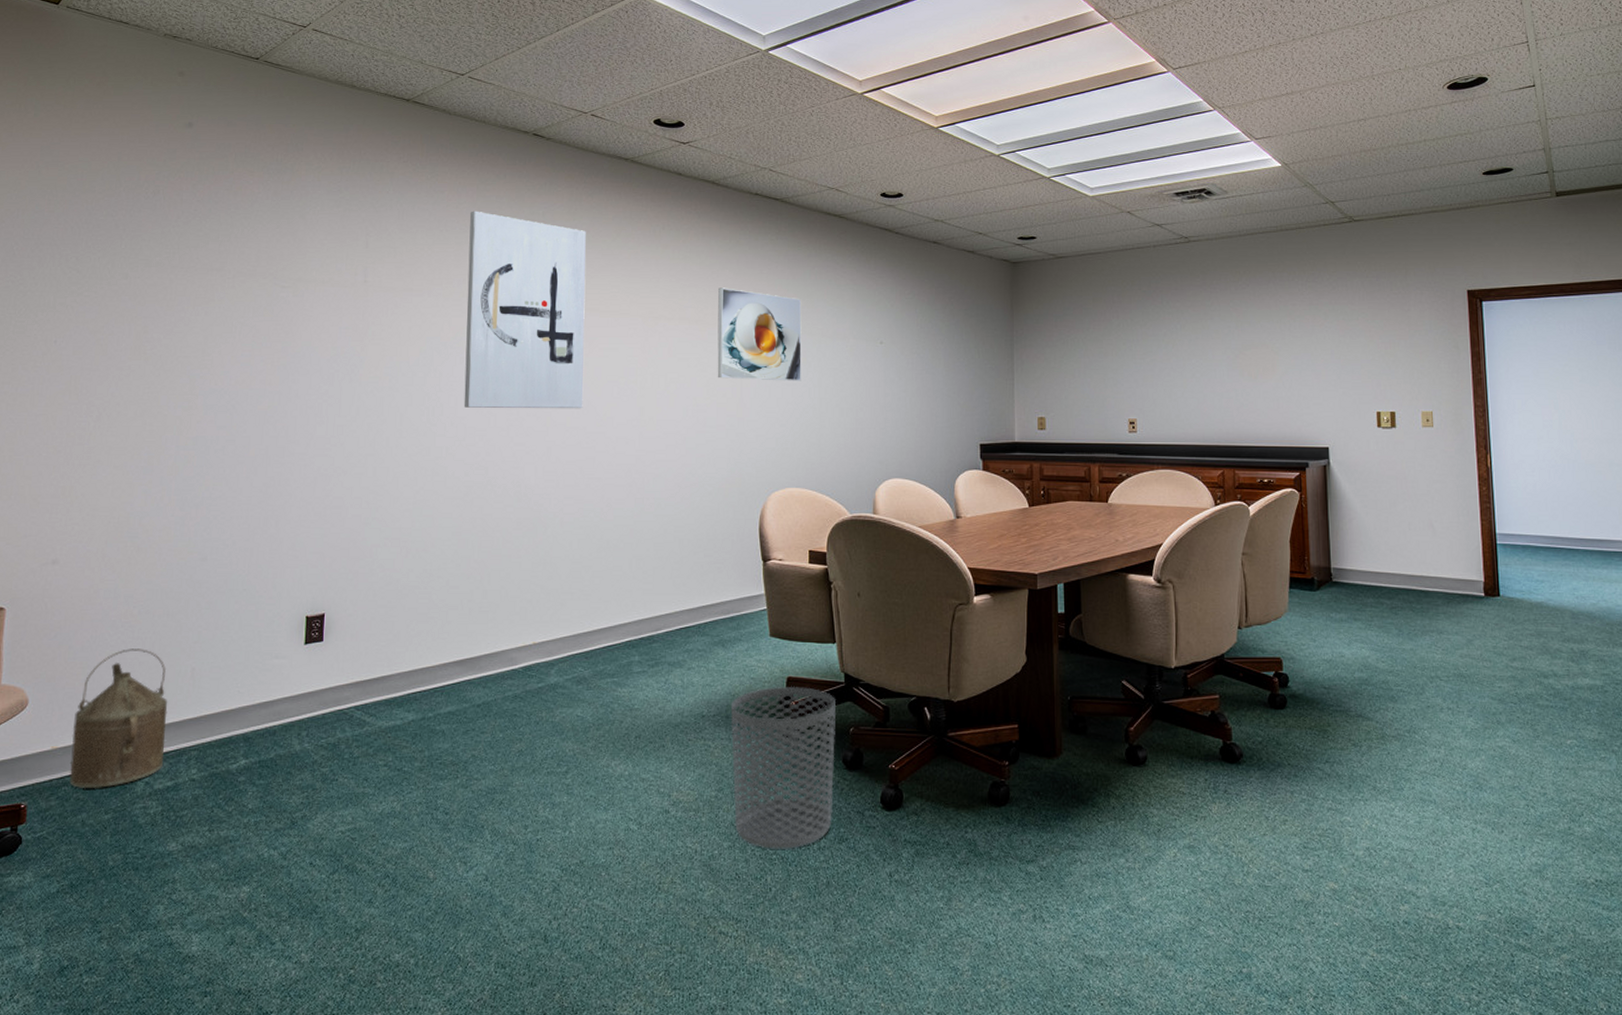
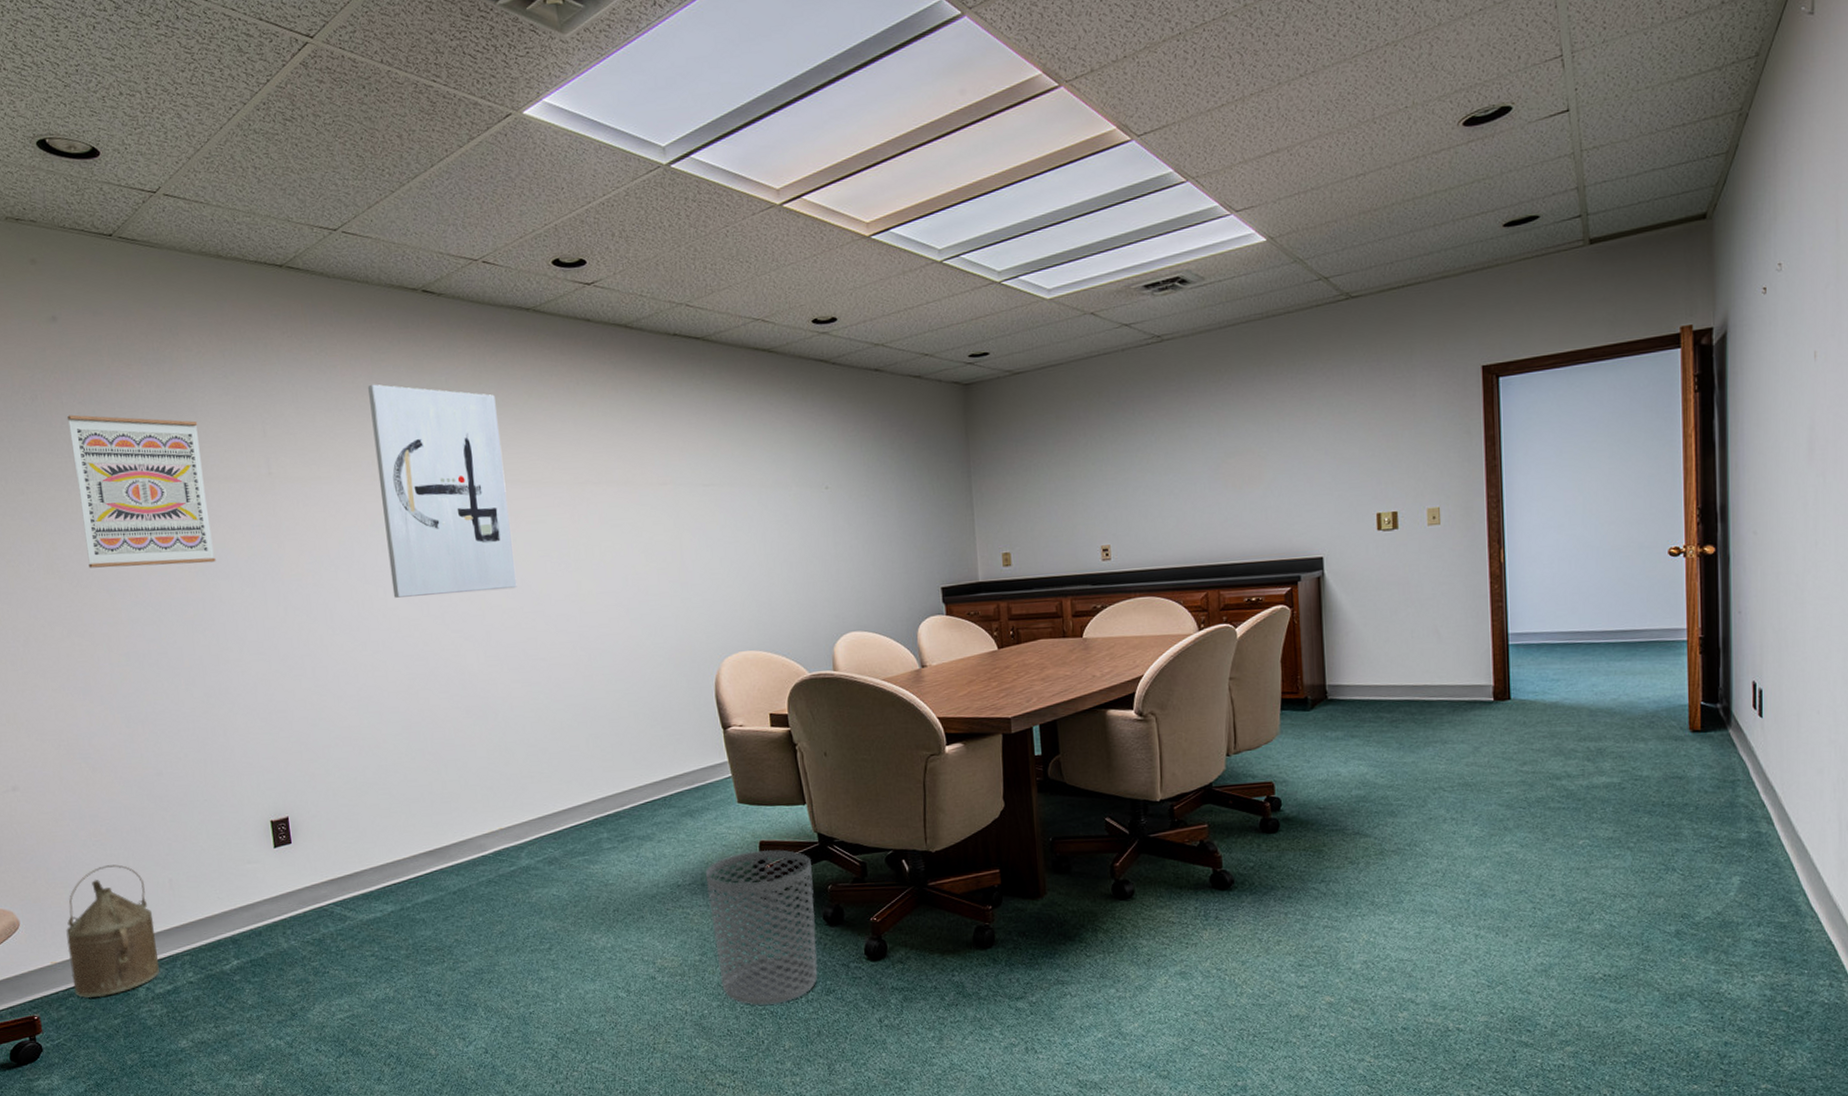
wall art: none [175,211,306,359] -> present [67,414,216,568]
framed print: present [717,288,802,381] -> none [645,443,744,543]

